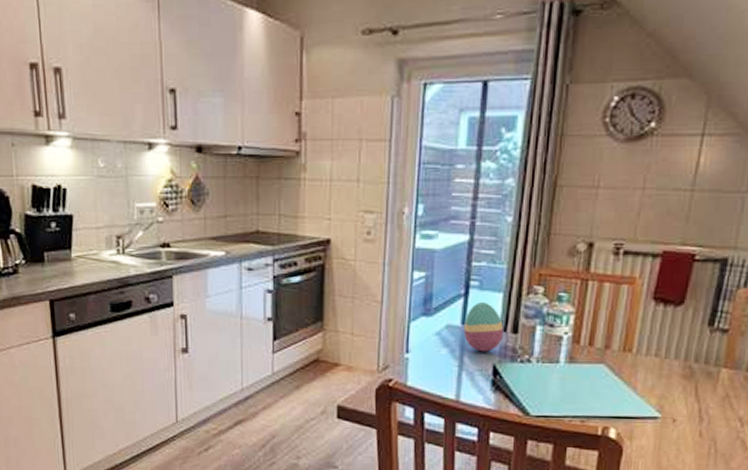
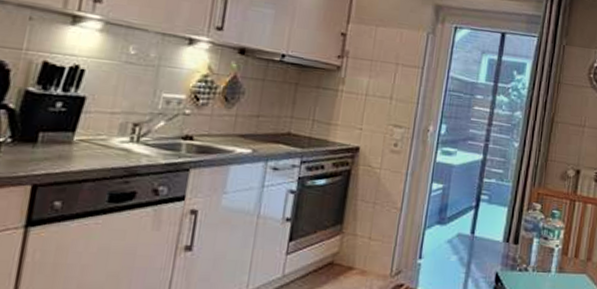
decorative egg: present [463,302,504,352] -> none [472,214,507,260]

